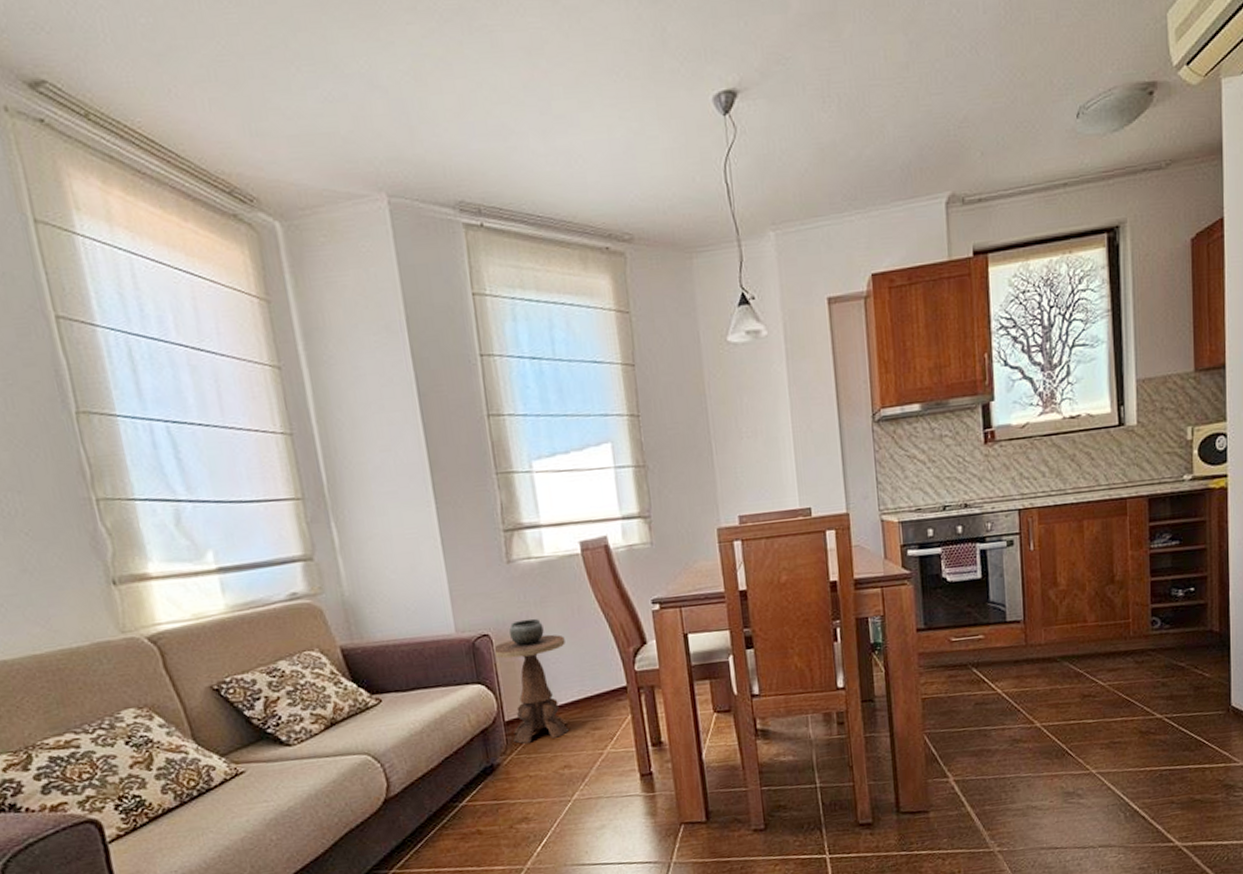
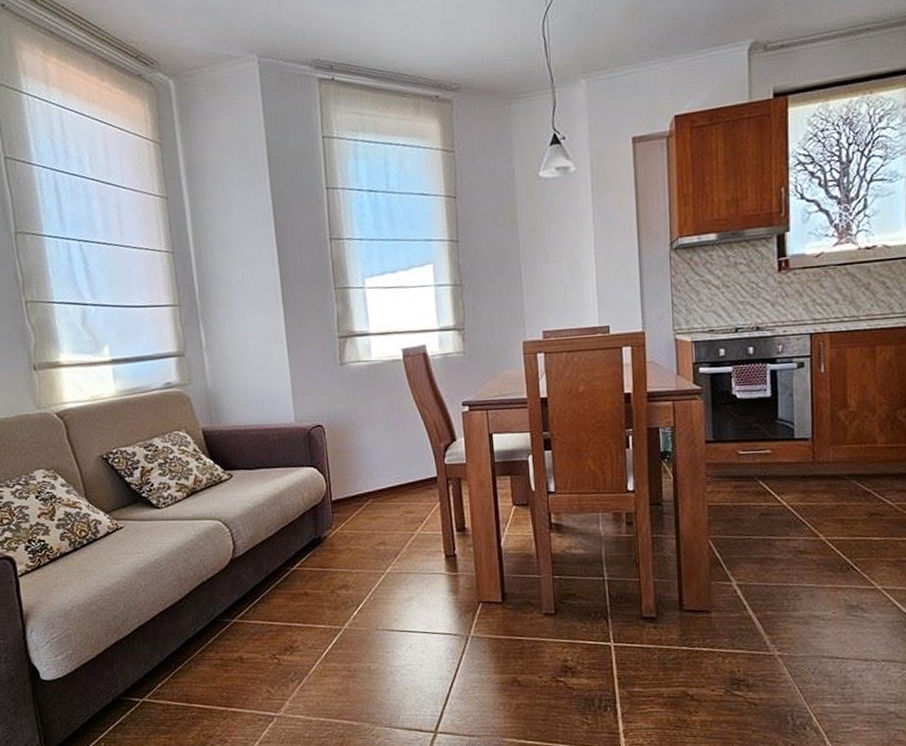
side table: present [492,618,570,744] -> none [324,413,386,522]

